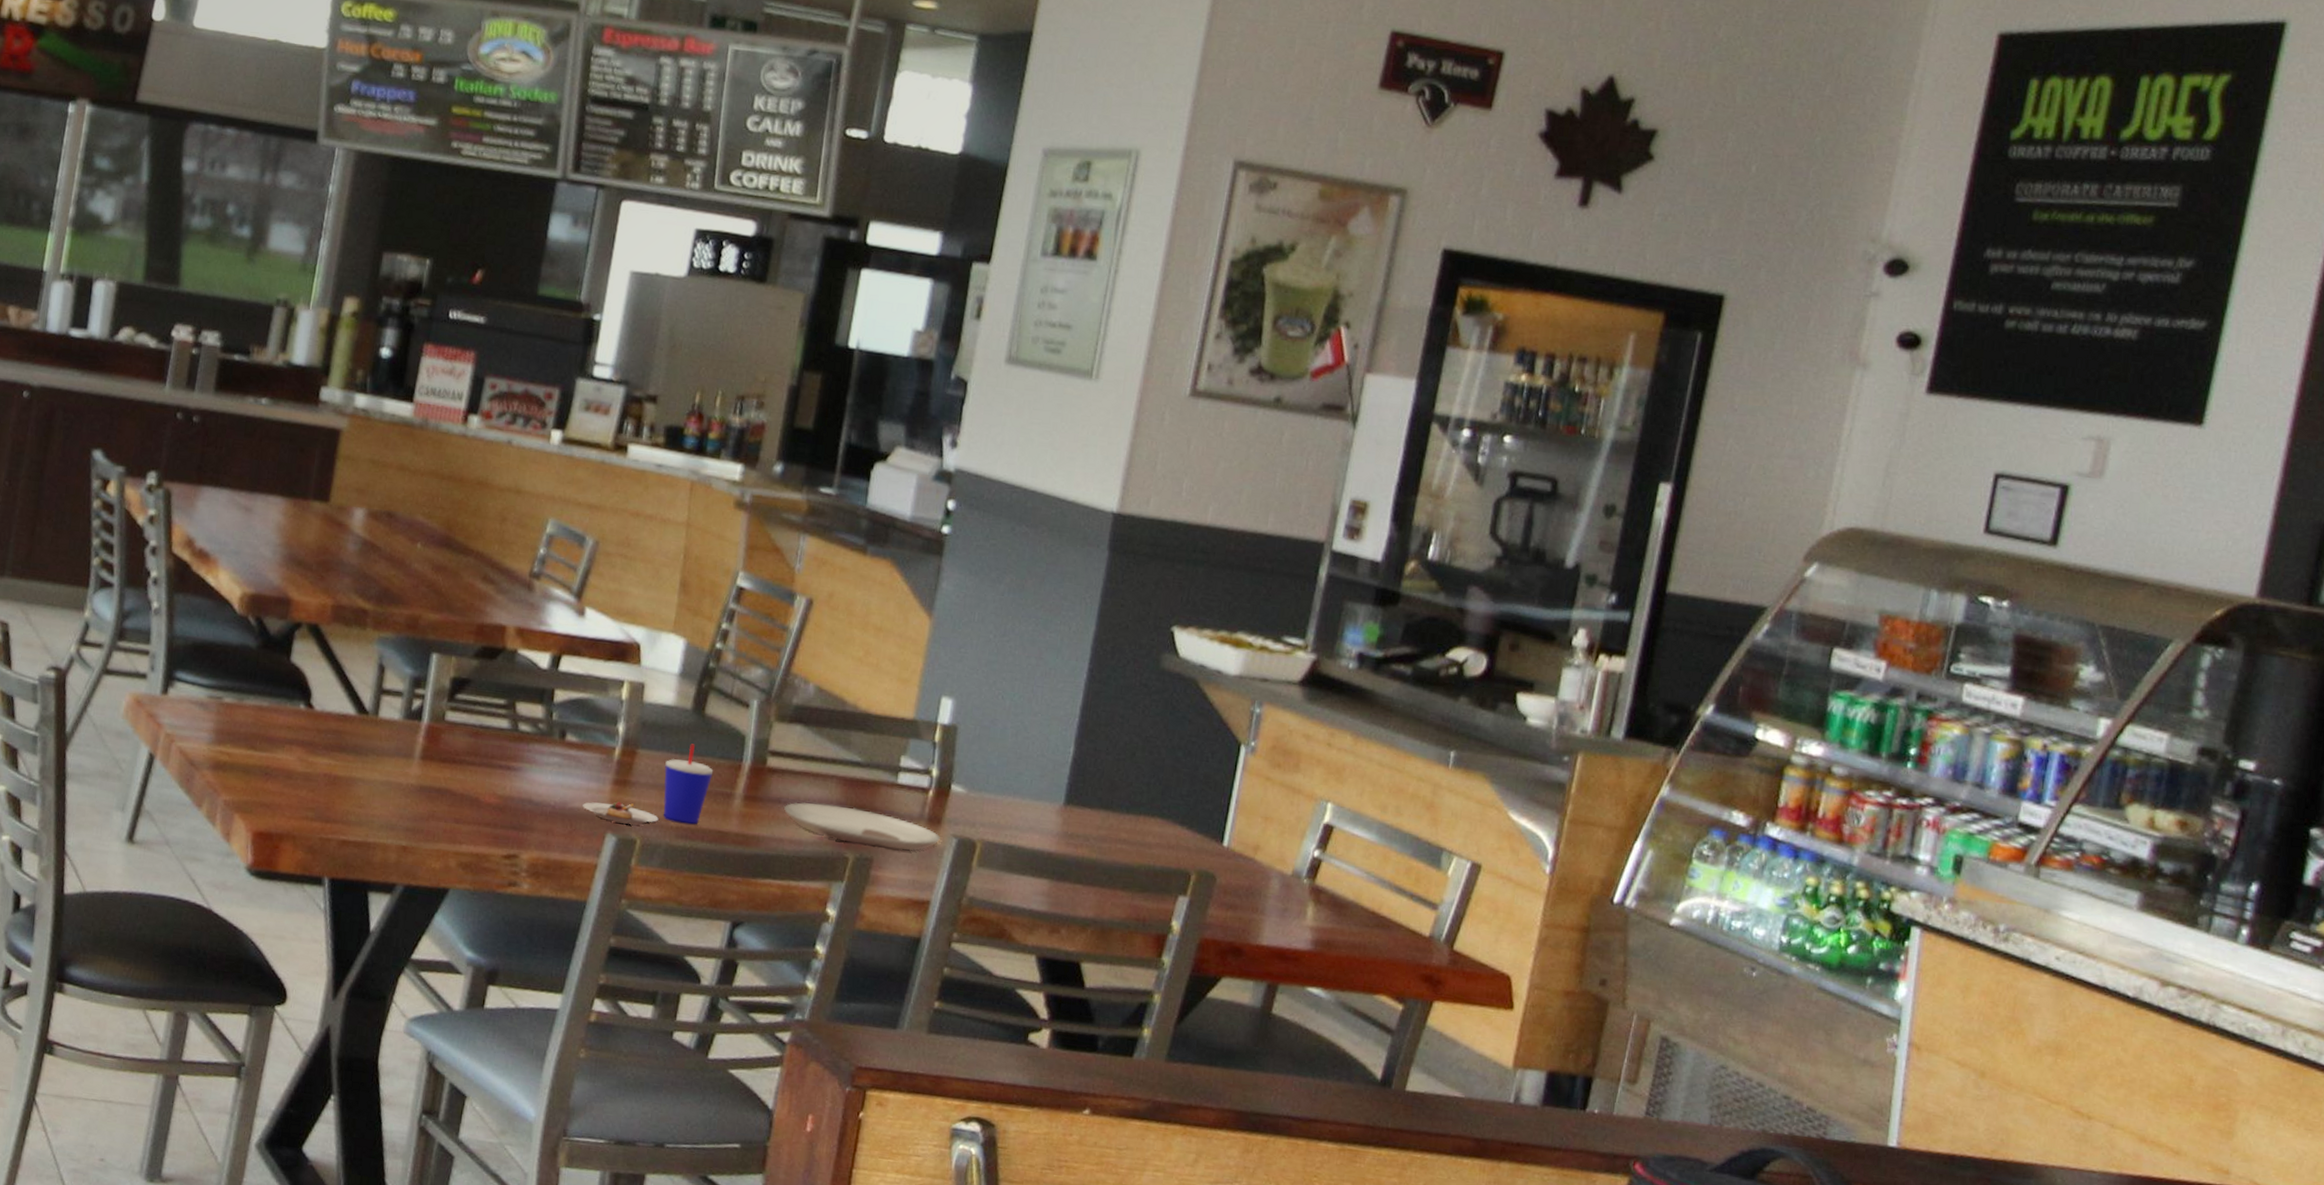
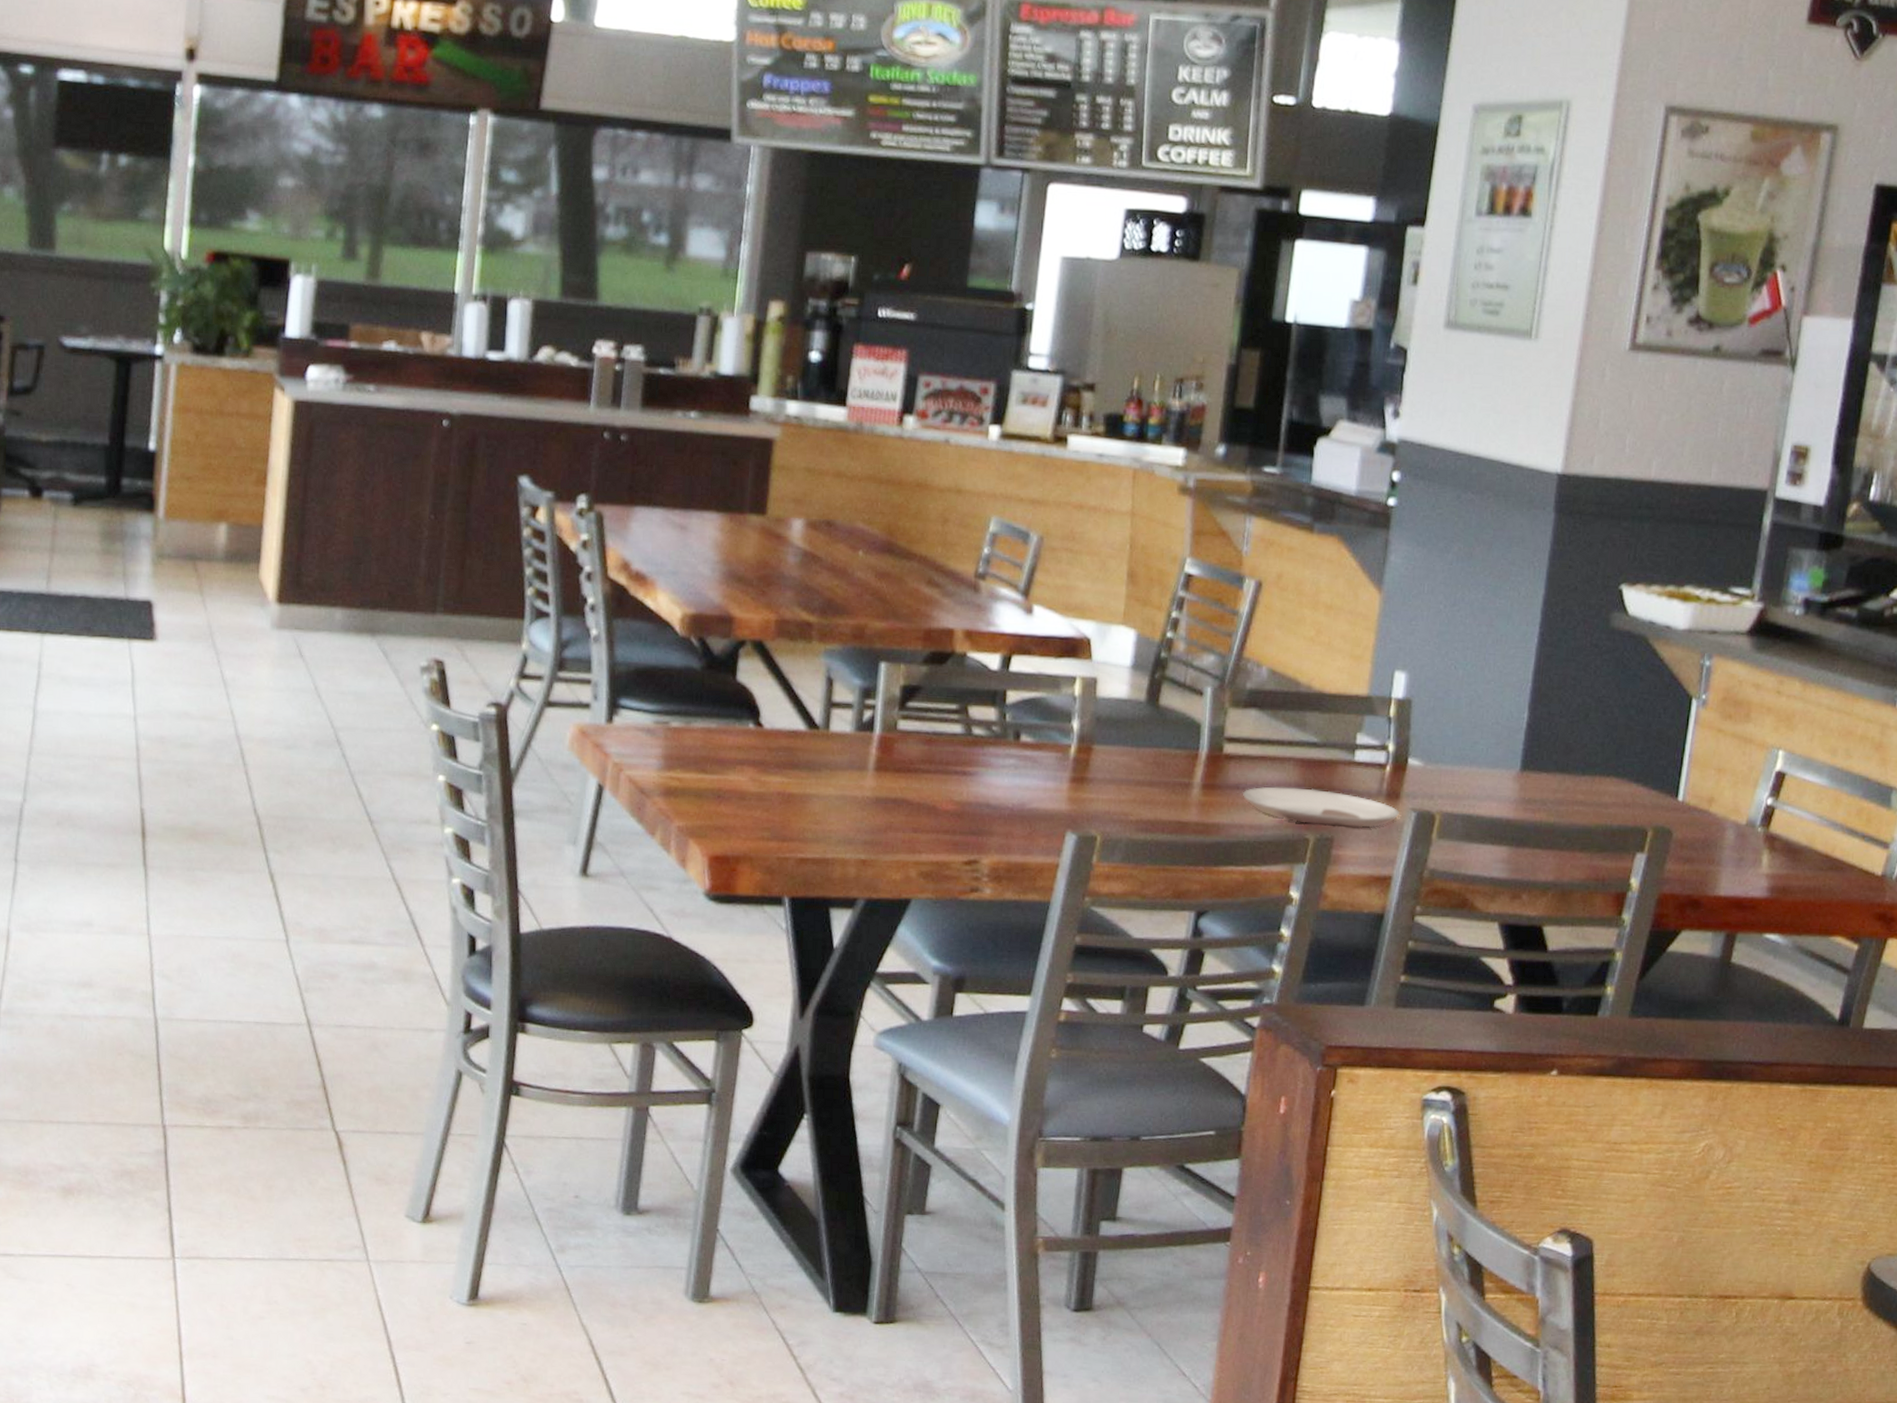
pastry: present [581,801,660,825] -> none [1040,799,1119,822]
beverage cup: present [663,744,714,826] -> none [1121,736,1171,818]

